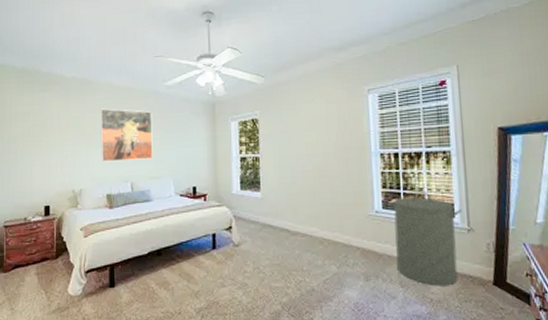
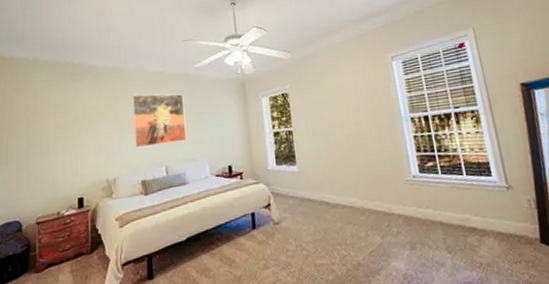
laundry hamper: present [389,190,462,286] -> none [425,151,504,249]

